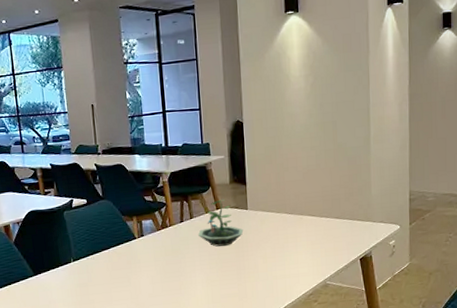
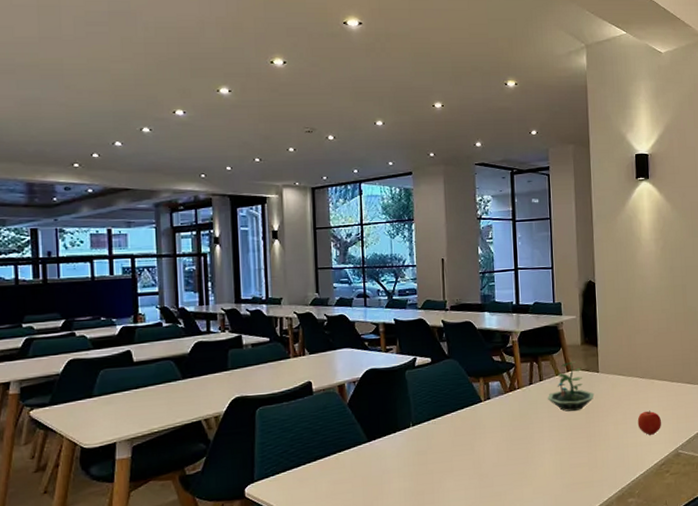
apple: none [286,245,311,268] -> present [637,410,662,435]

